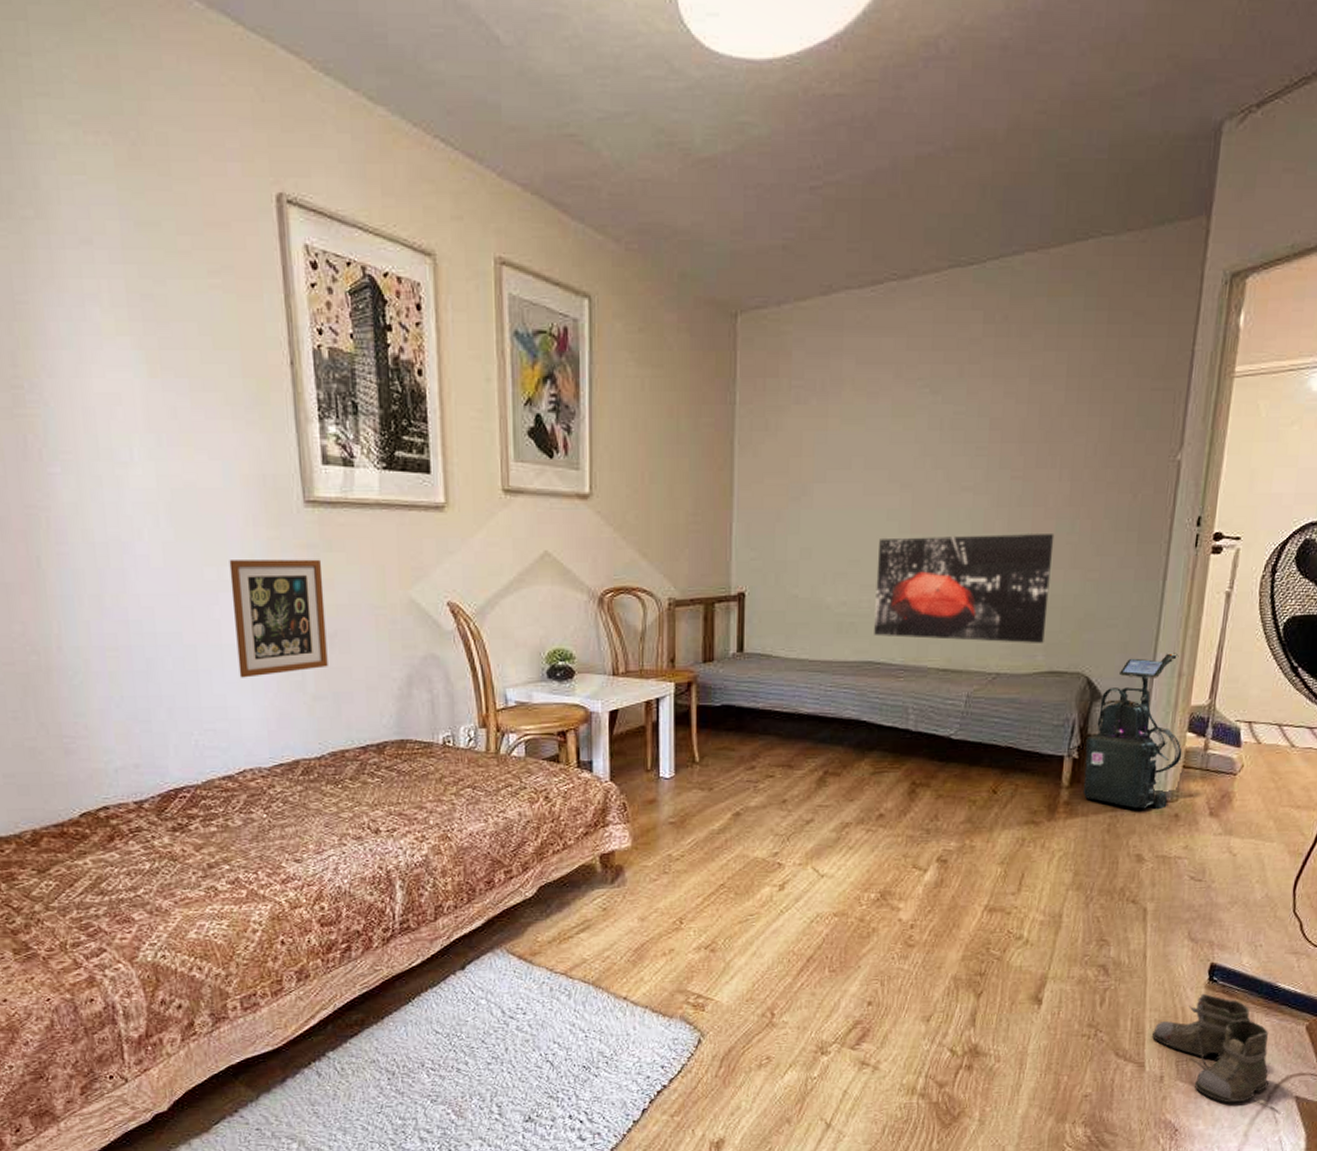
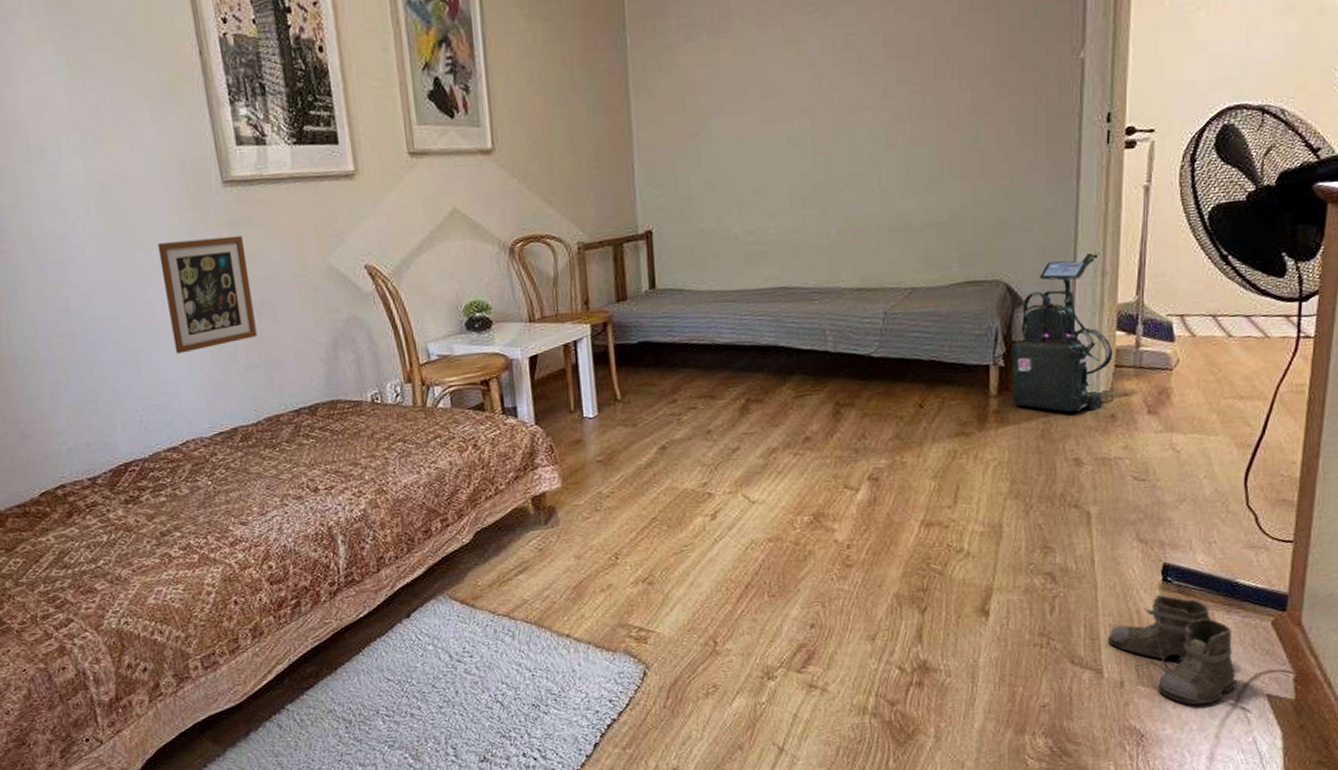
wall art: present [874,532,1055,643] -> none [781,144,960,262]

